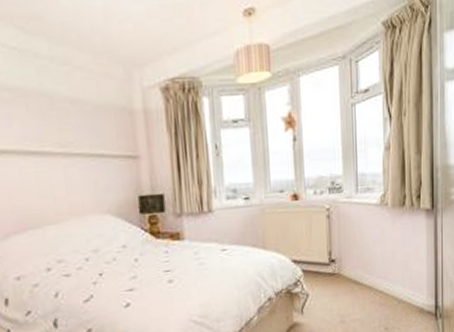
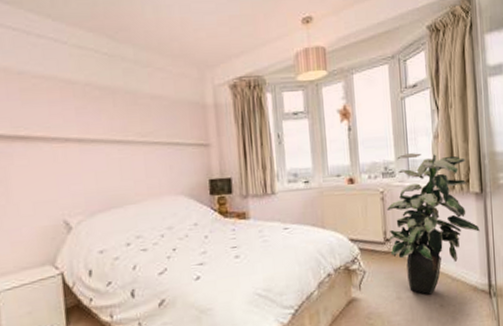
indoor plant: none [333,166,429,318] -> present [387,153,480,295]

